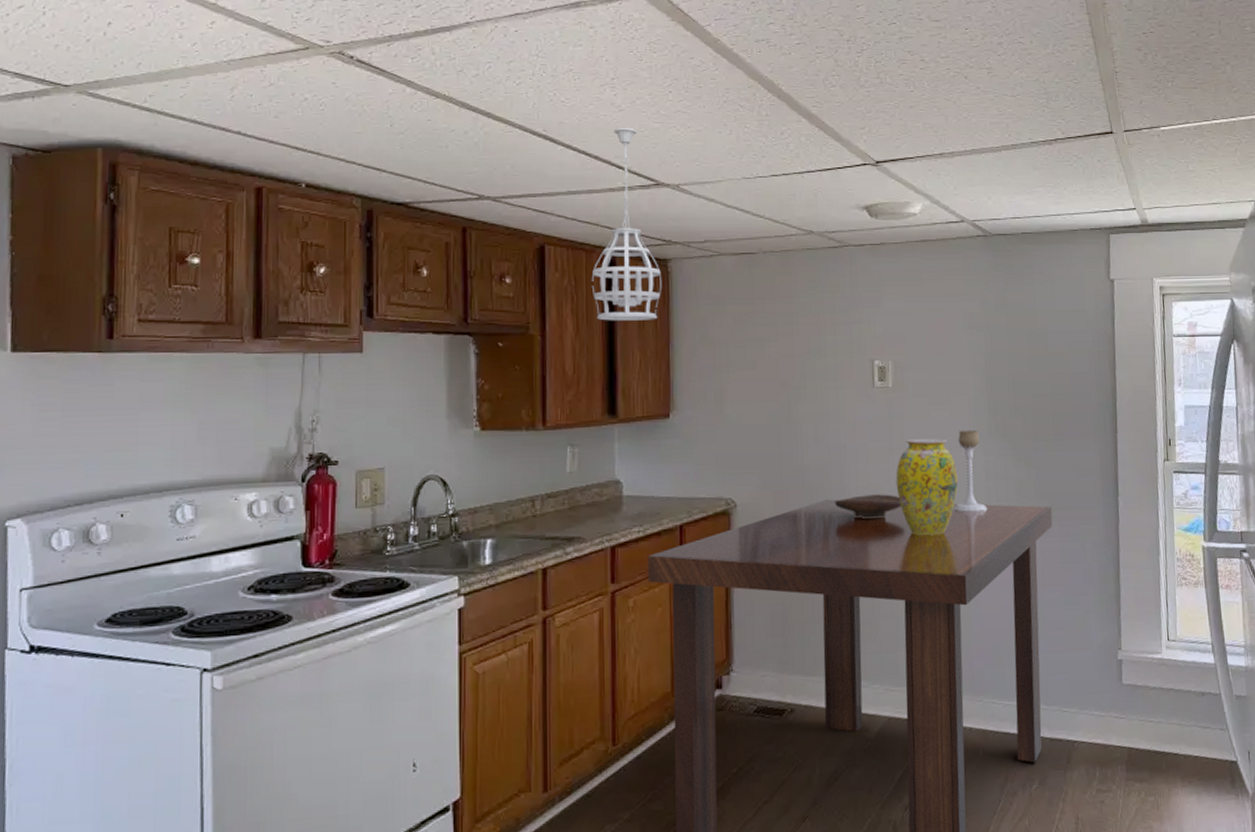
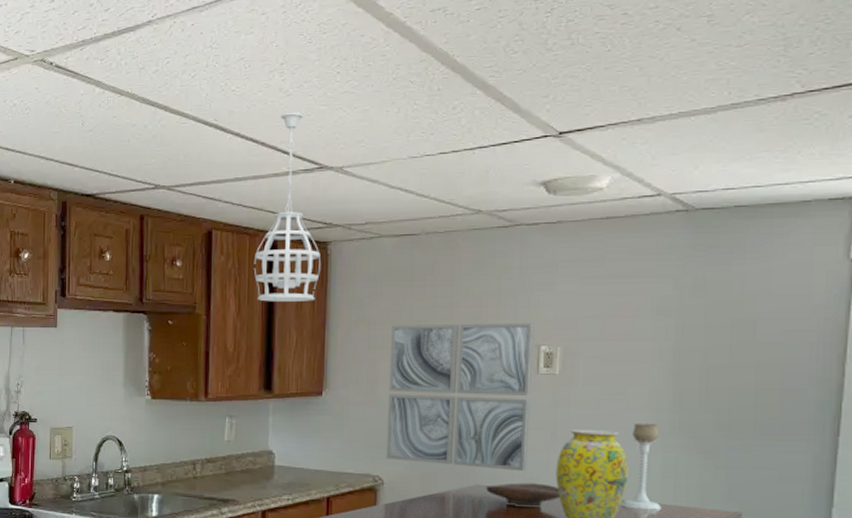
wall art: none [735,339,871,484] -> present [386,323,534,472]

